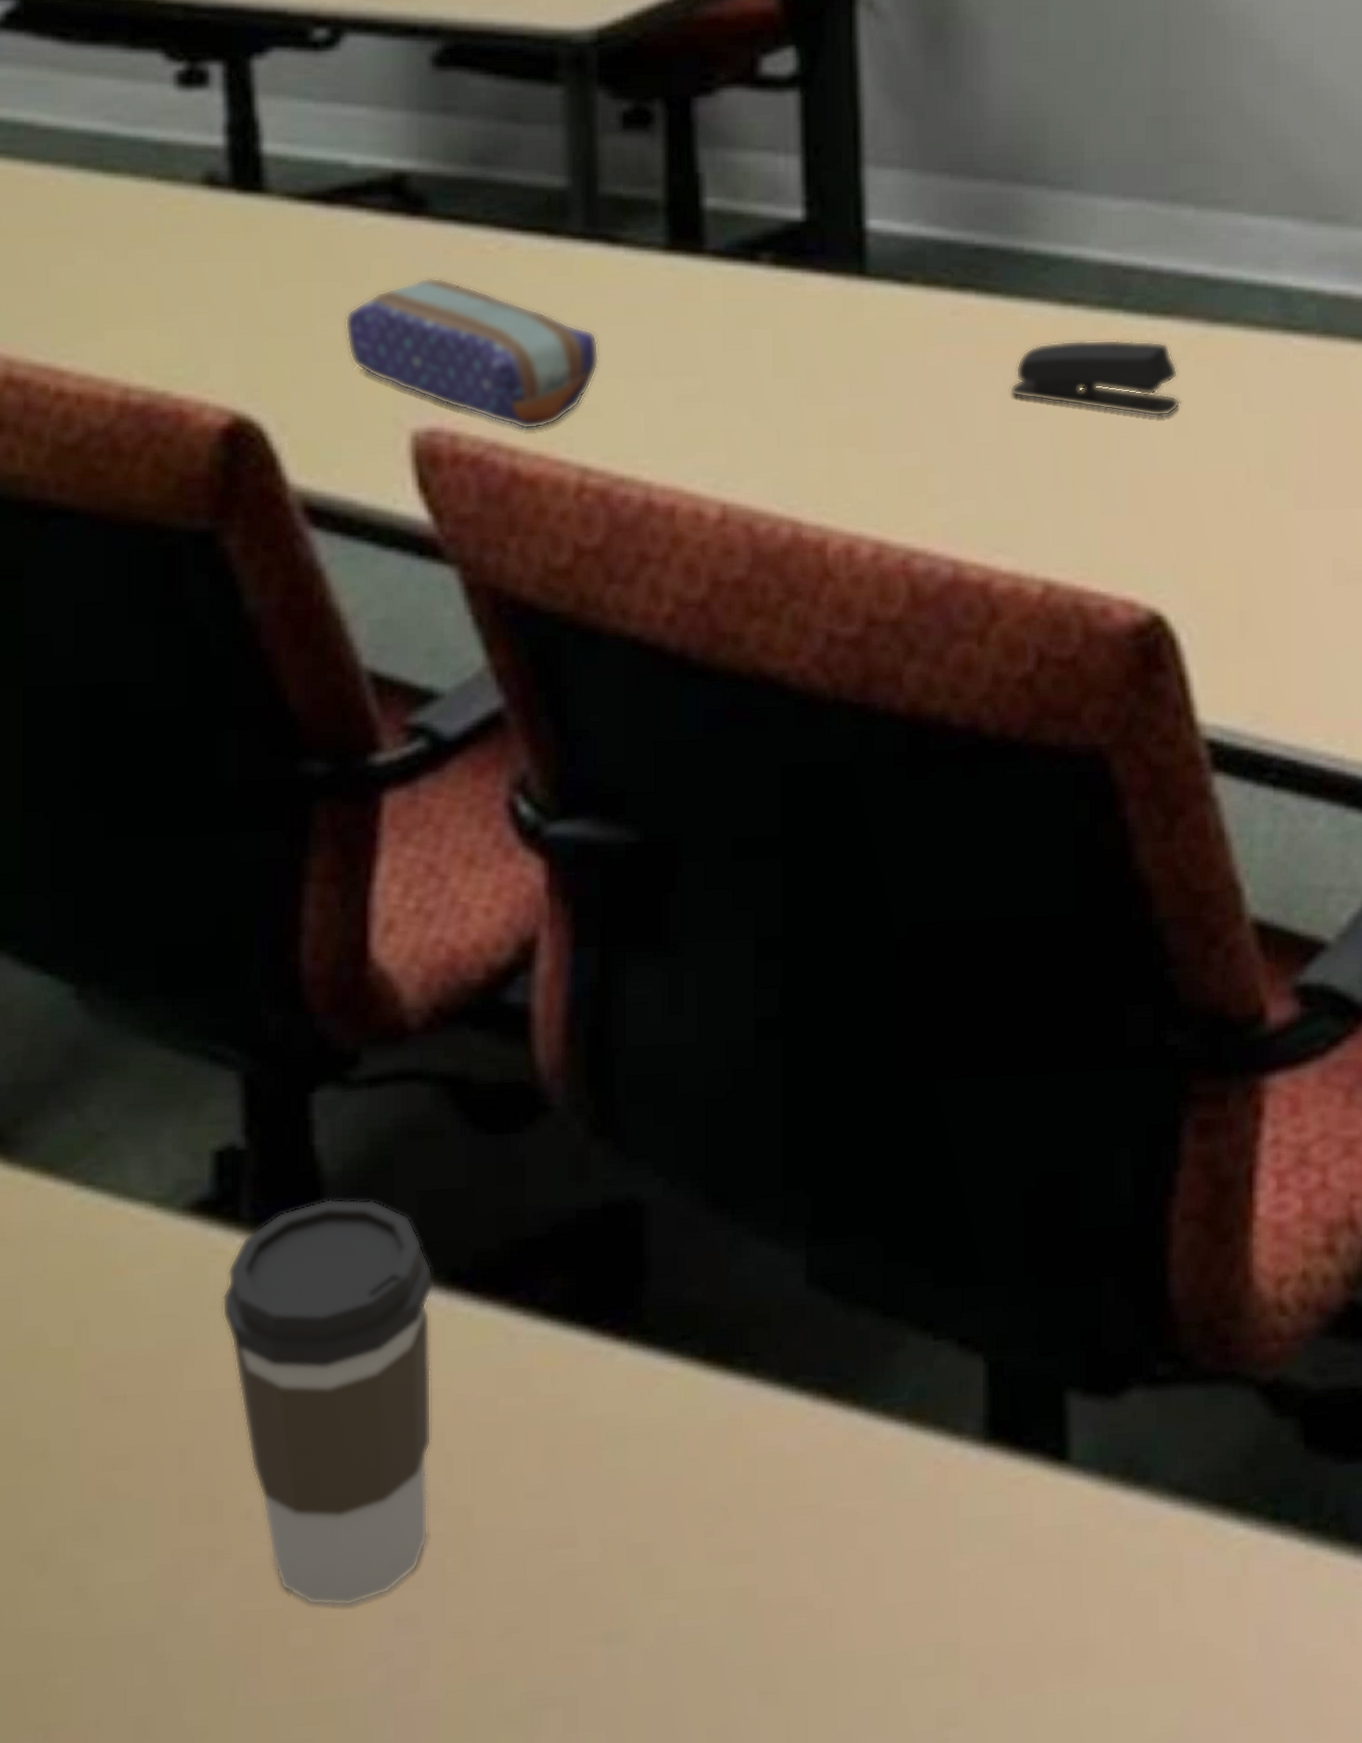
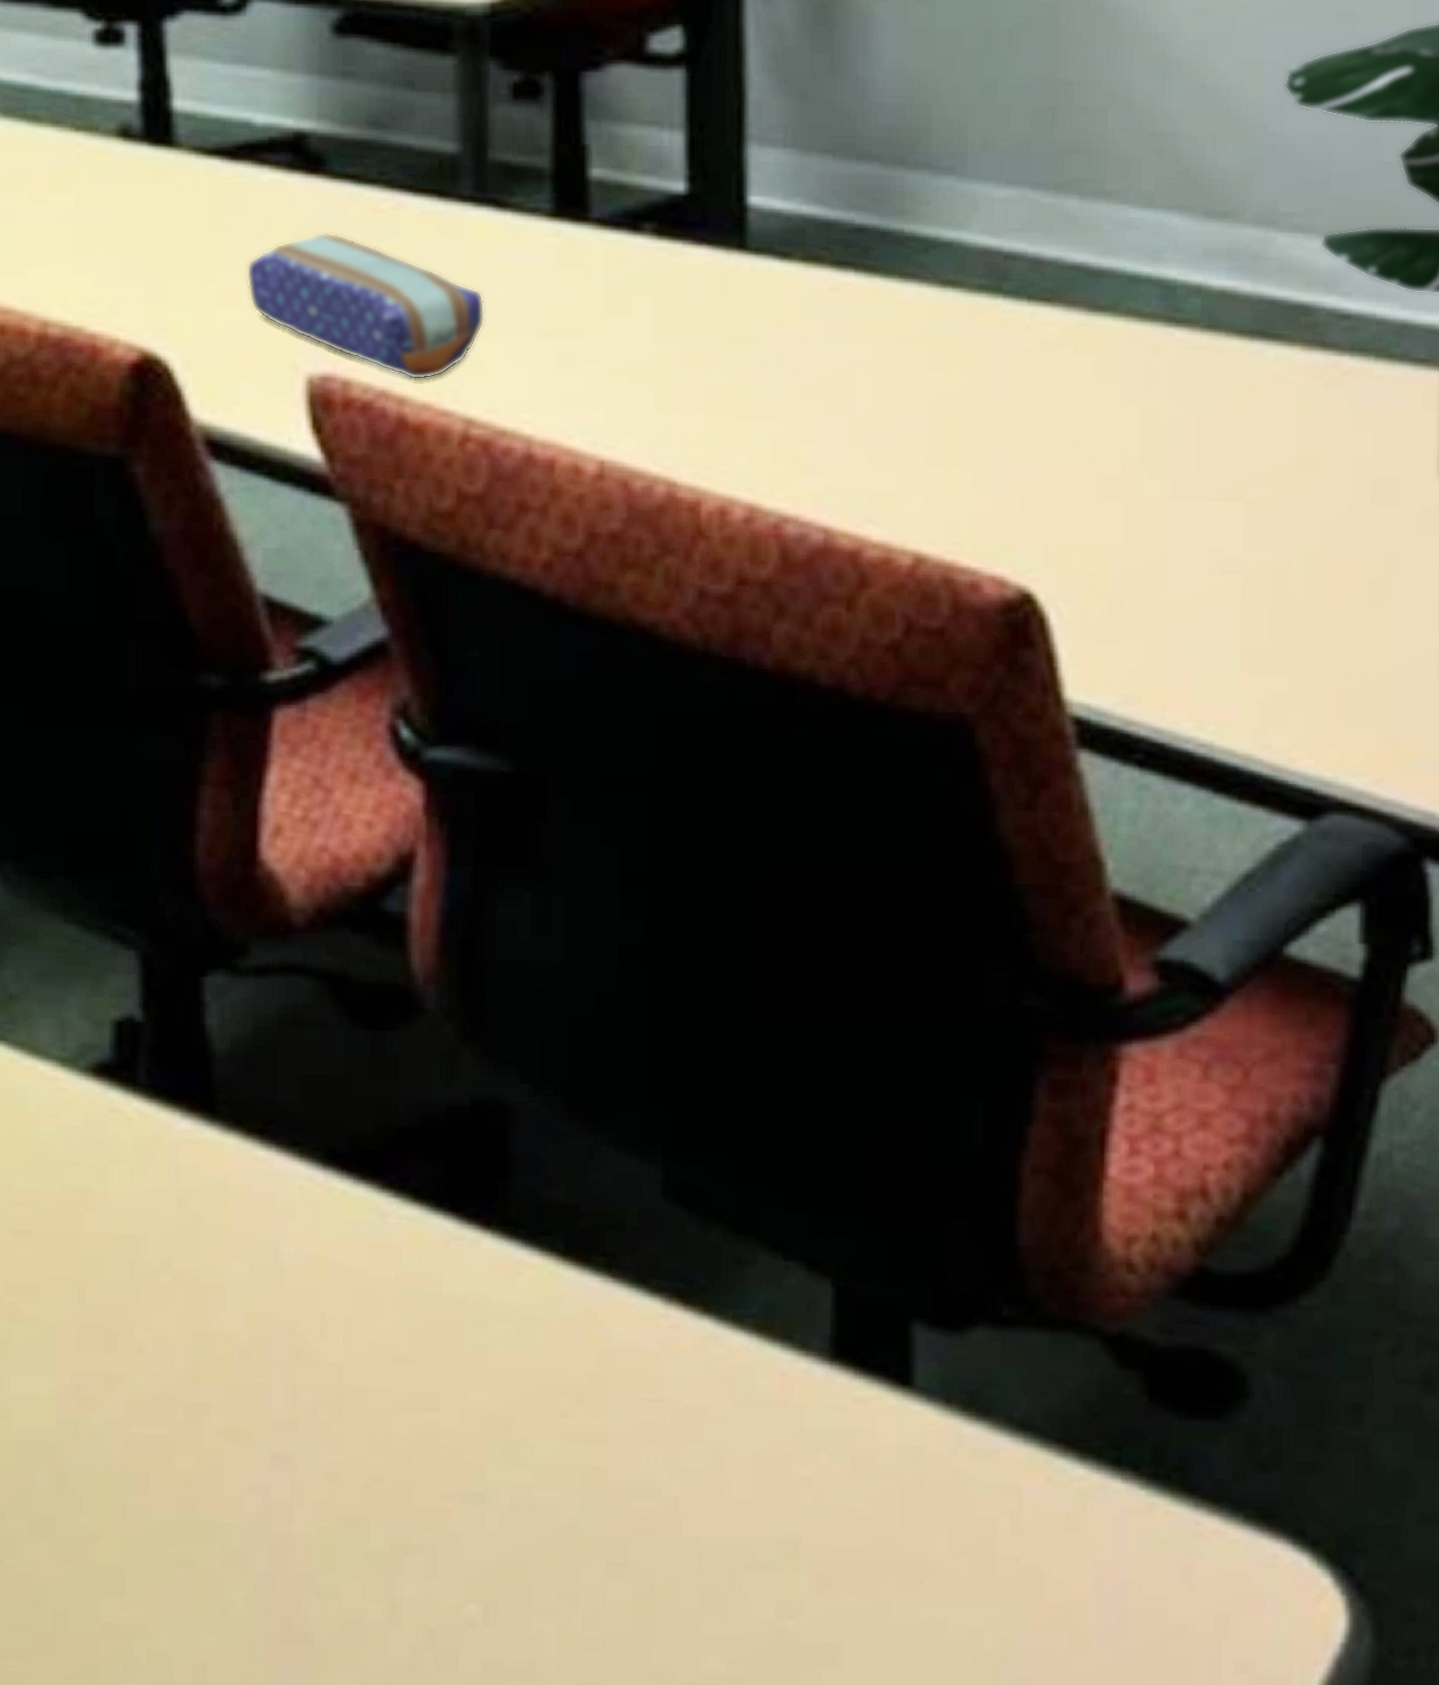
coffee cup: present [222,1198,435,1607] -> none [119,1073,313,1440]
stapler: present [1009,339,1181,418] -> none [885,322,1058,402]

